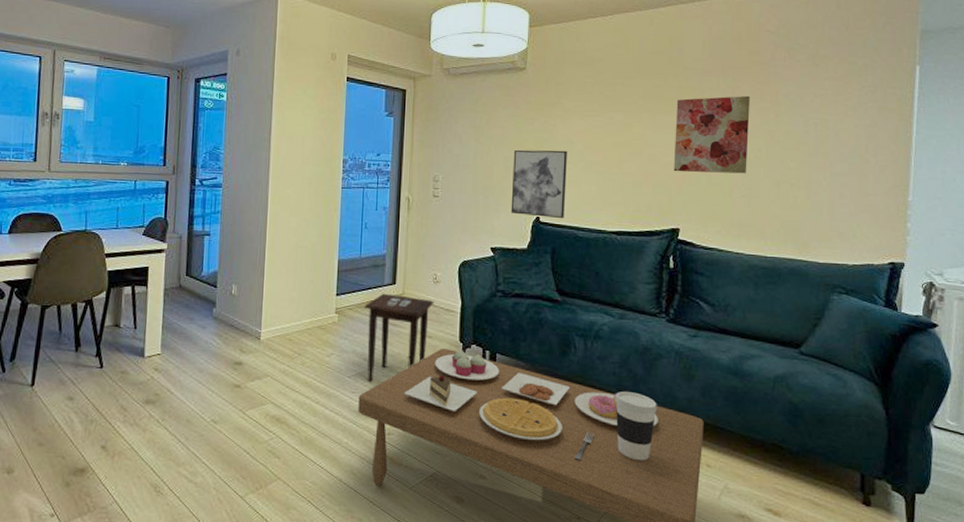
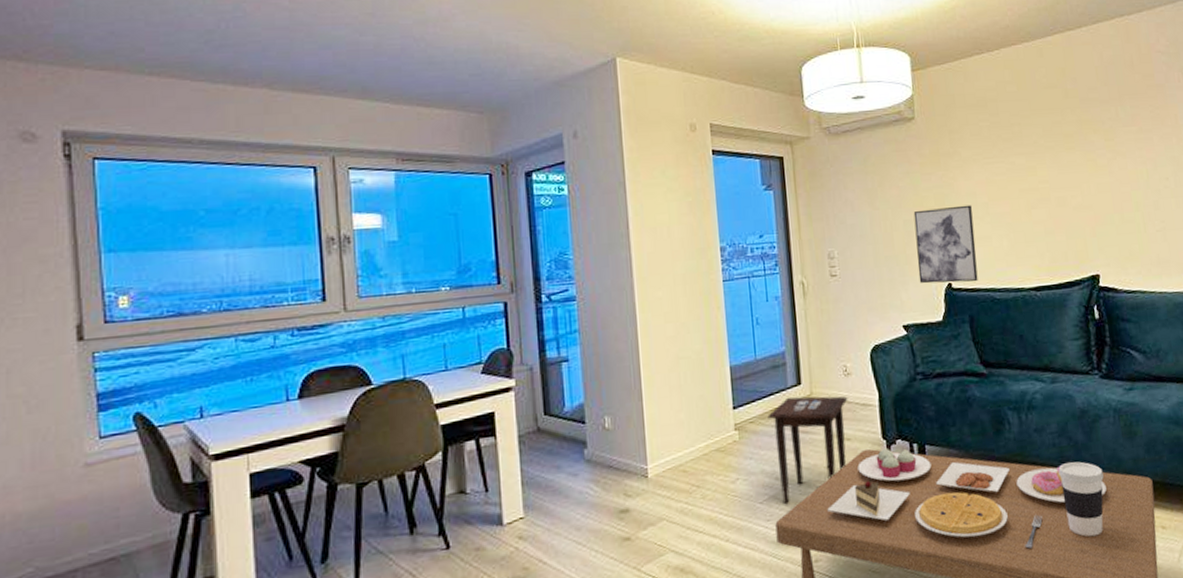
wall art: present [673,95,750,174] -> none [1077,122,1158,214]

